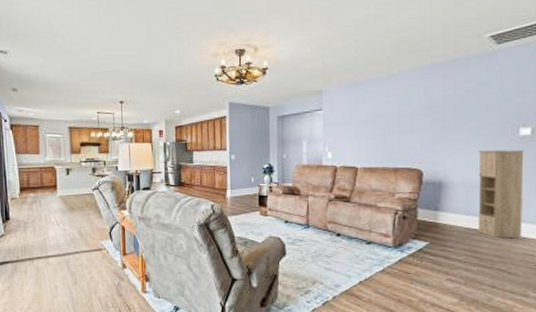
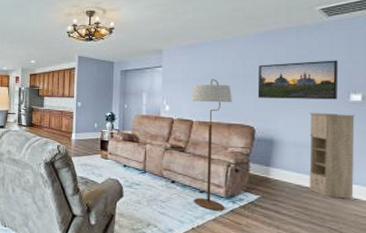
floor lamp: none [355,120,399,262] -> present [191,79,232,211]
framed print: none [425,92,508,138] -> present [257,60,339,100]

